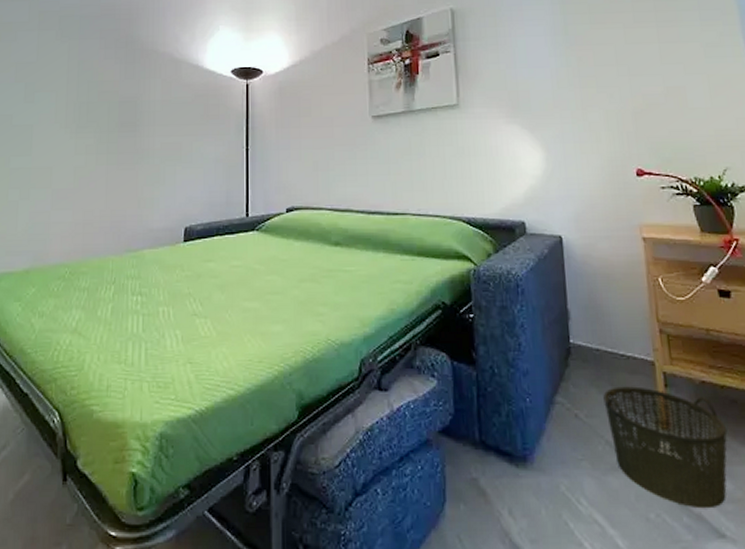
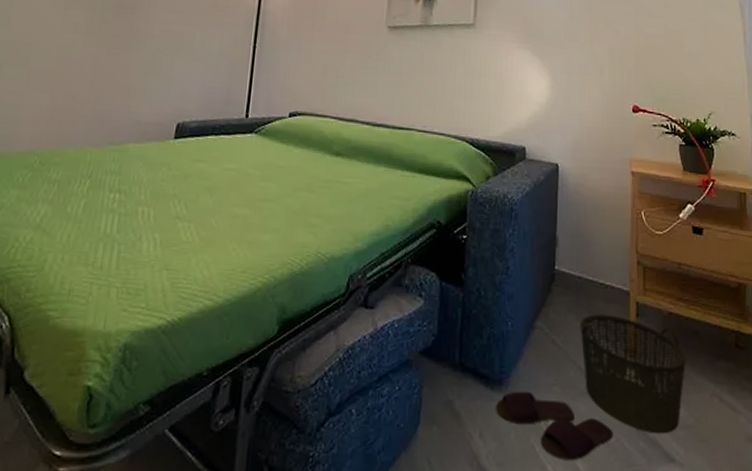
slippers: none [523,467,653,536] -> present [496,391,613,460]

